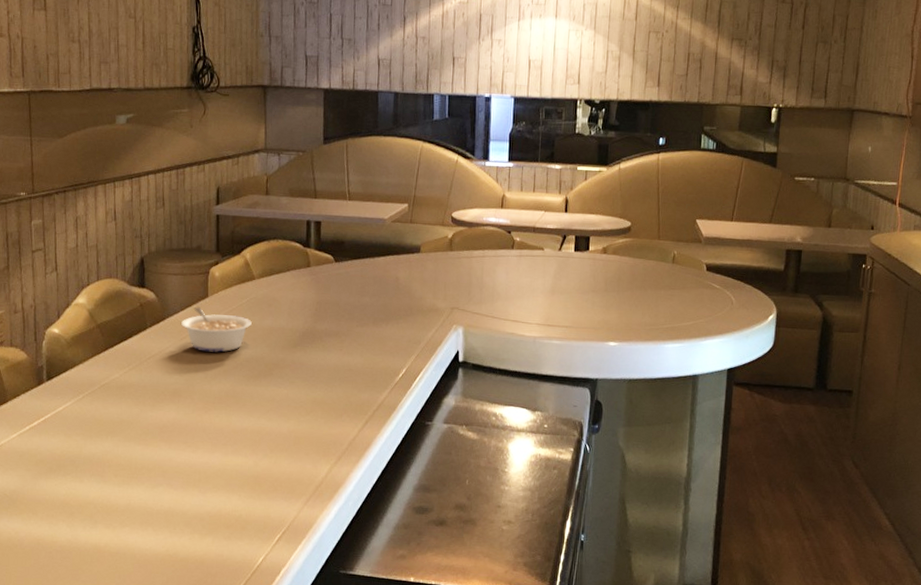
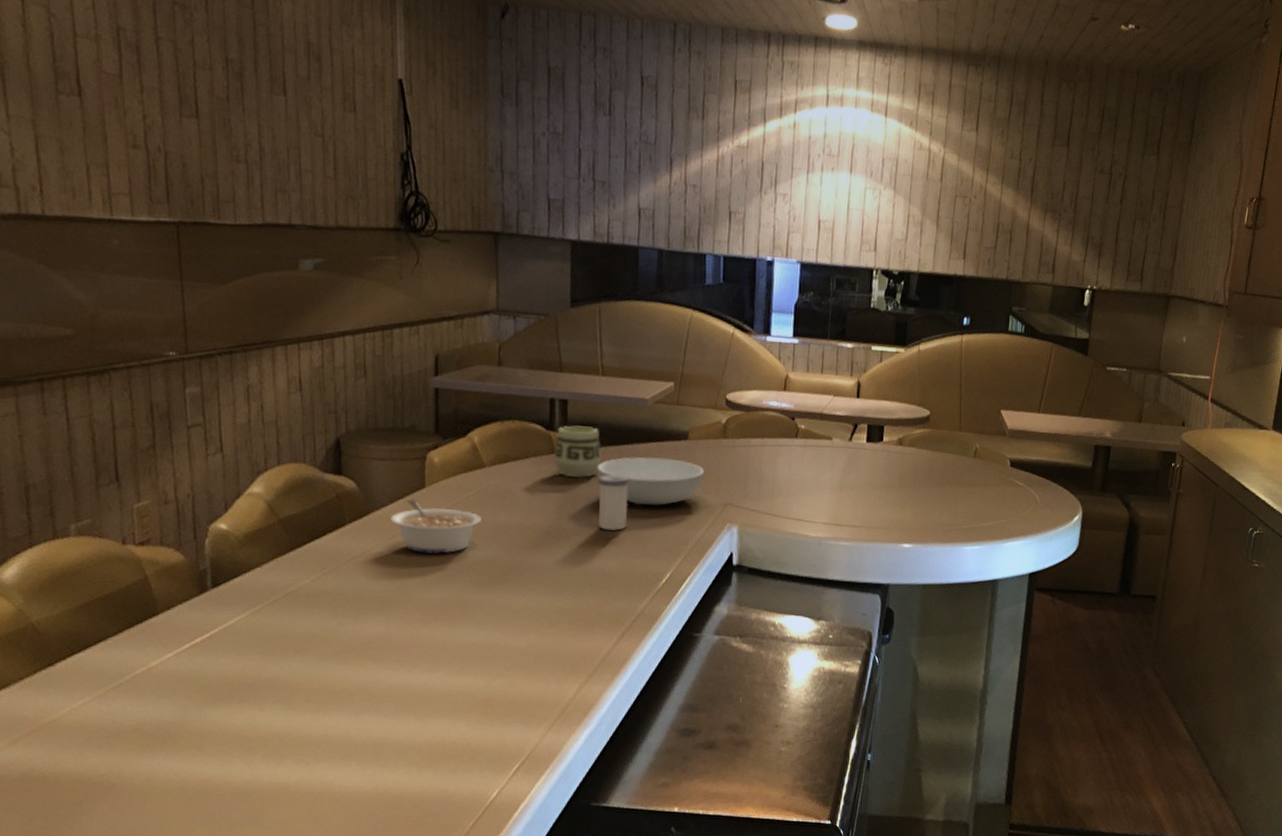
cup: none [311,243,348,287] -> present [555,425,601,478]
serving bowl: none [345,268,434,310] -> present [597,457,704,506]
salt shaker: none [345,284,371,332] -> present [598,474,629,531]

